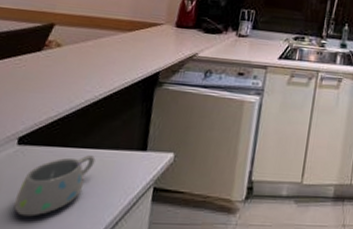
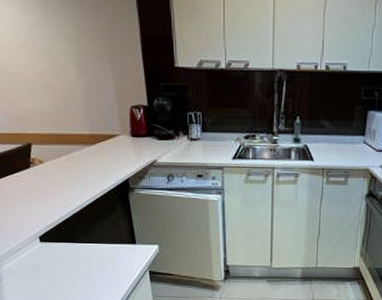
mug: present [14,155,96,217] -> none [53,248,100,291]

